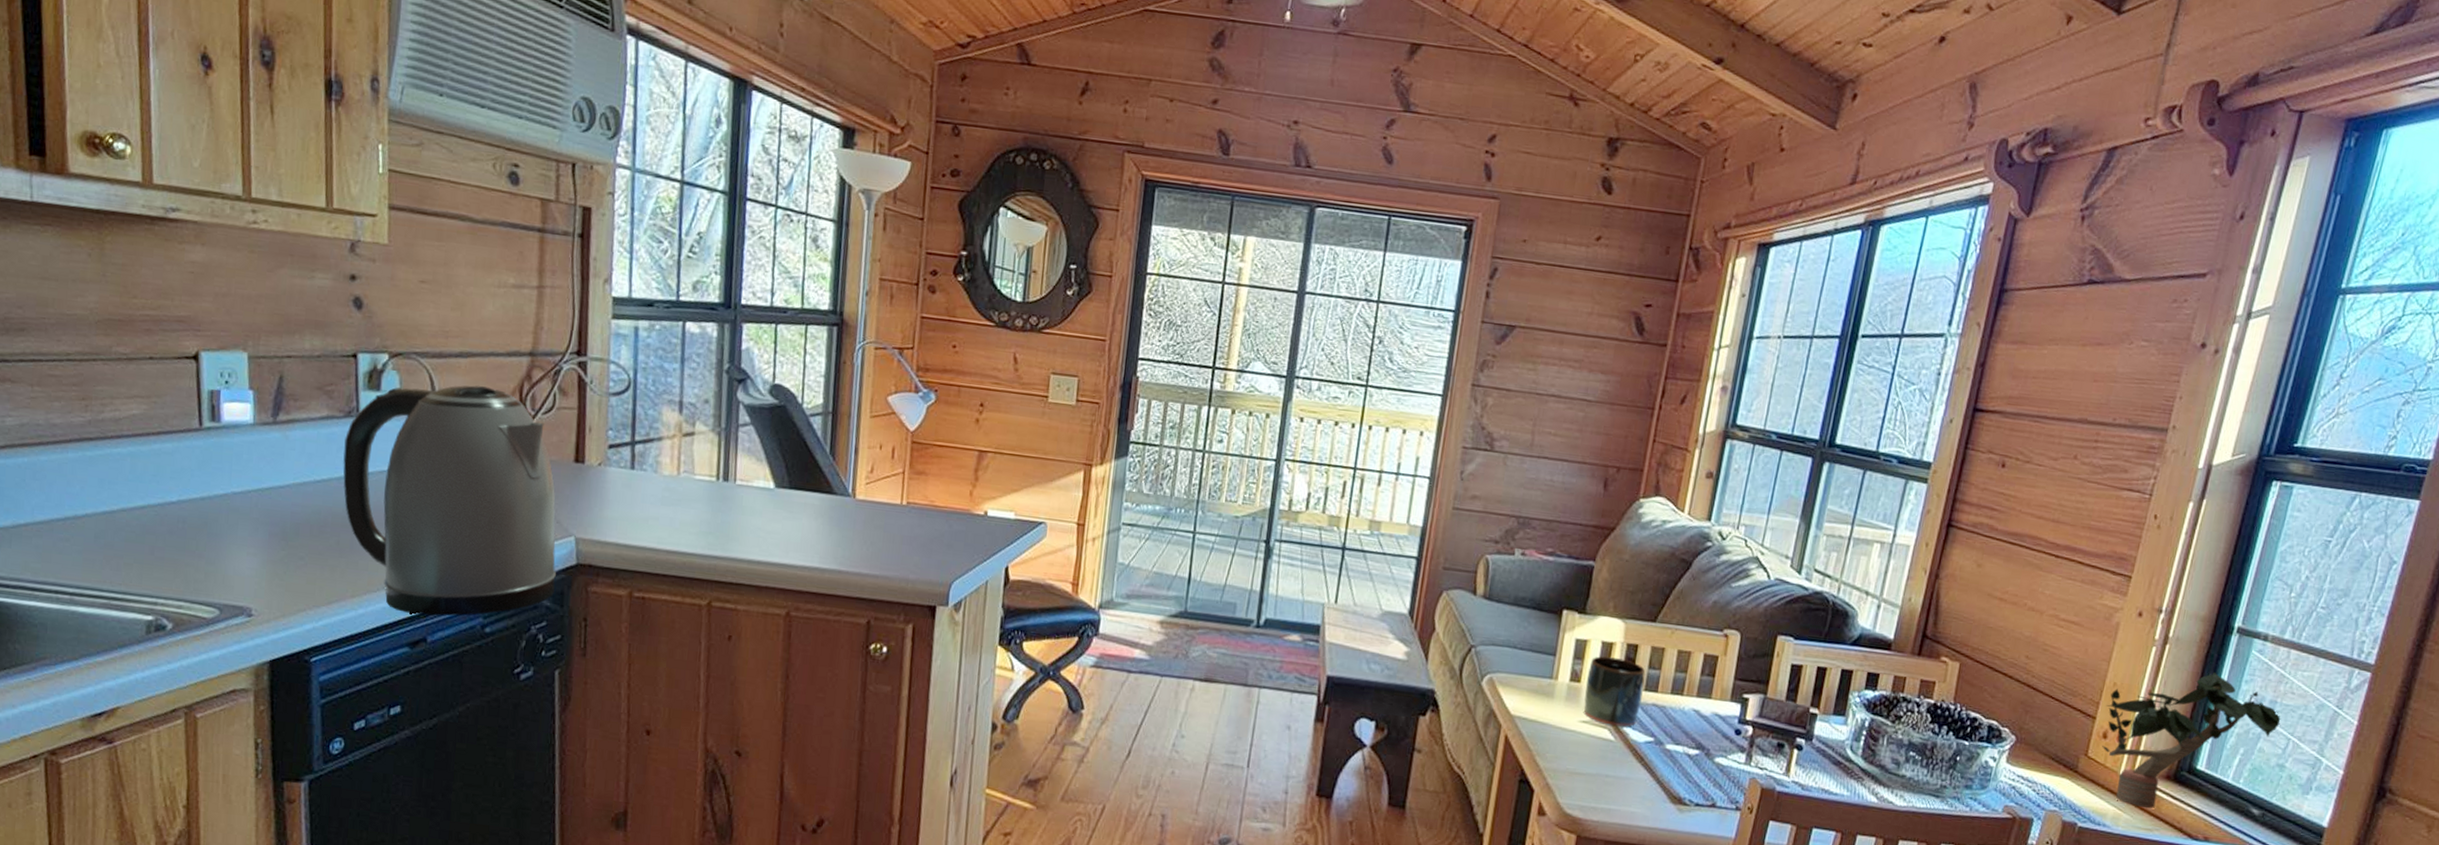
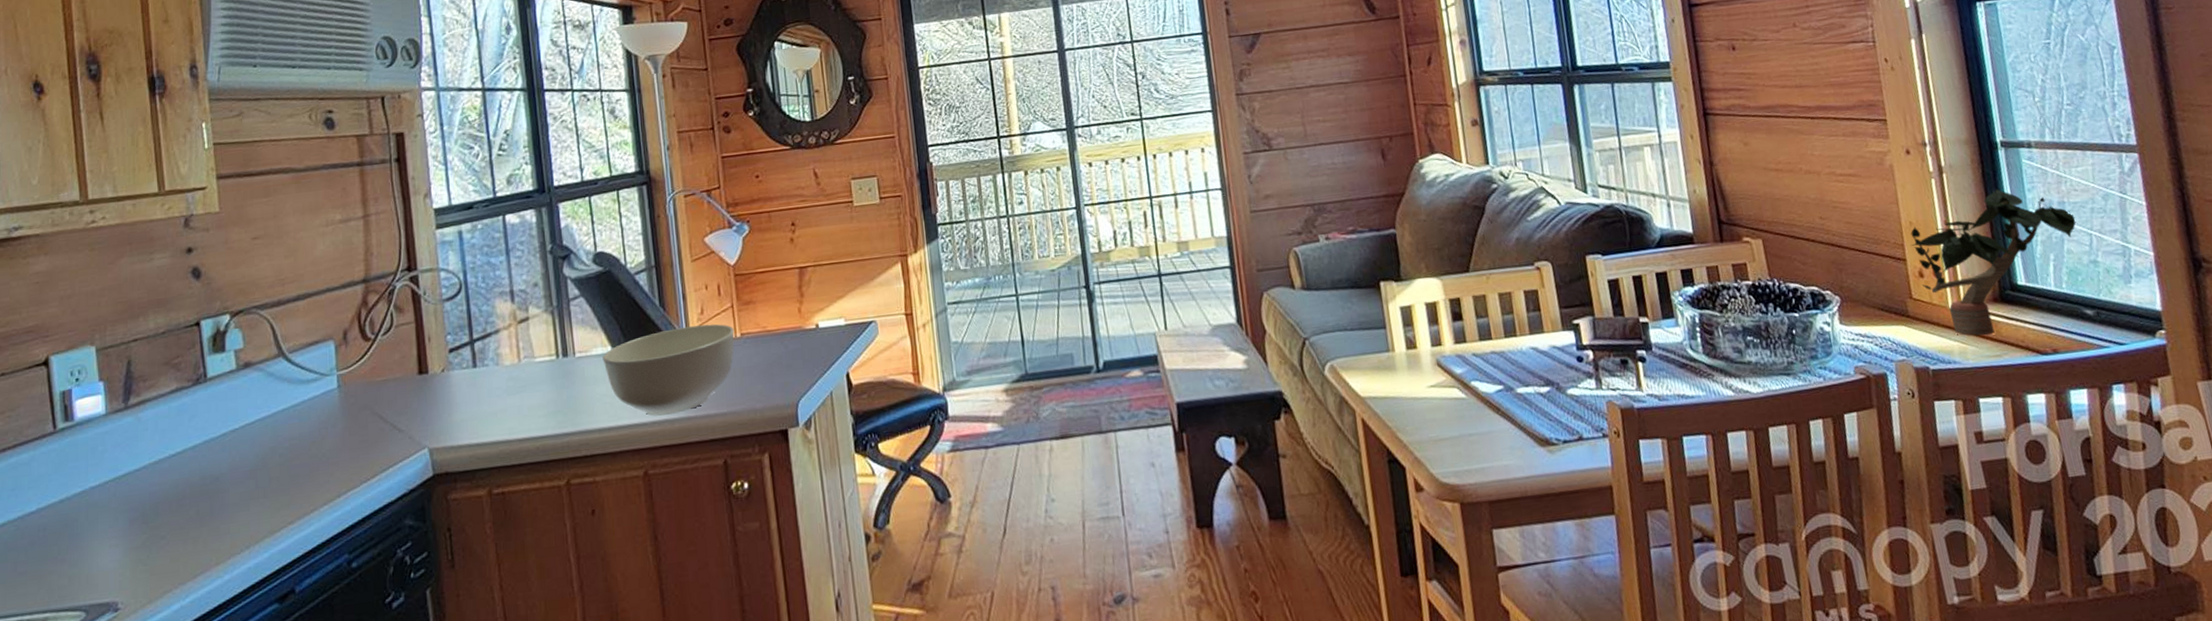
kettle: present [343,385,556,617] -> none [195,322,415,568]
bowl: none [763,479,901,564] -> present [602,324,735,416]
mug: present [1583,656,1646,727] -> none [1420,315,1481,384]

